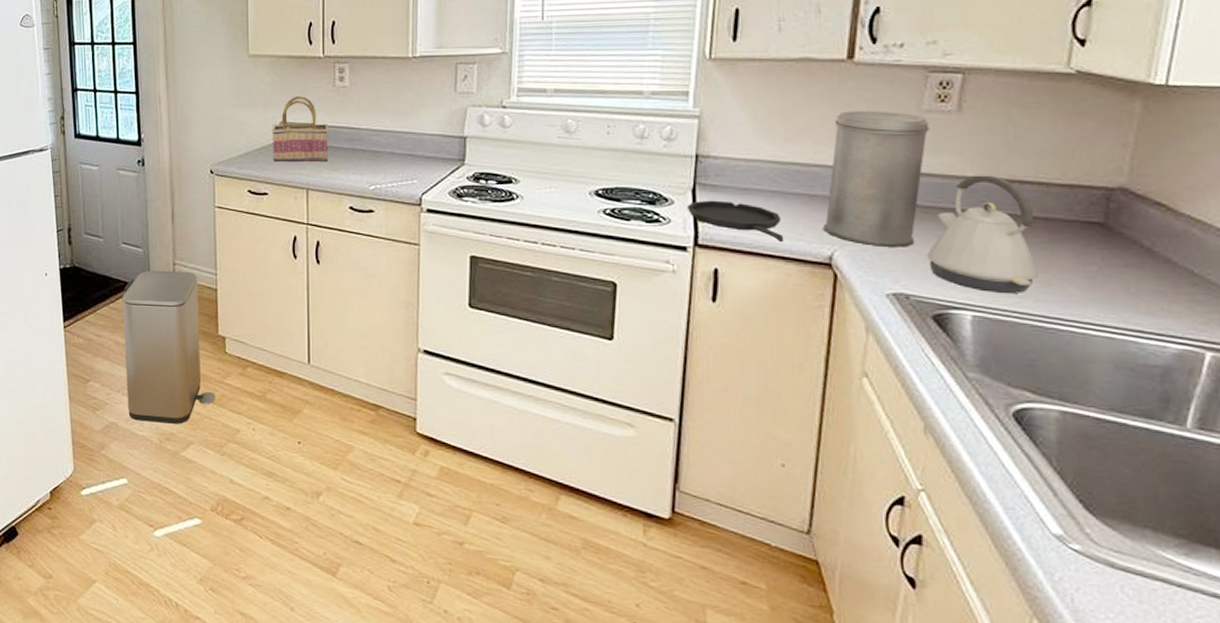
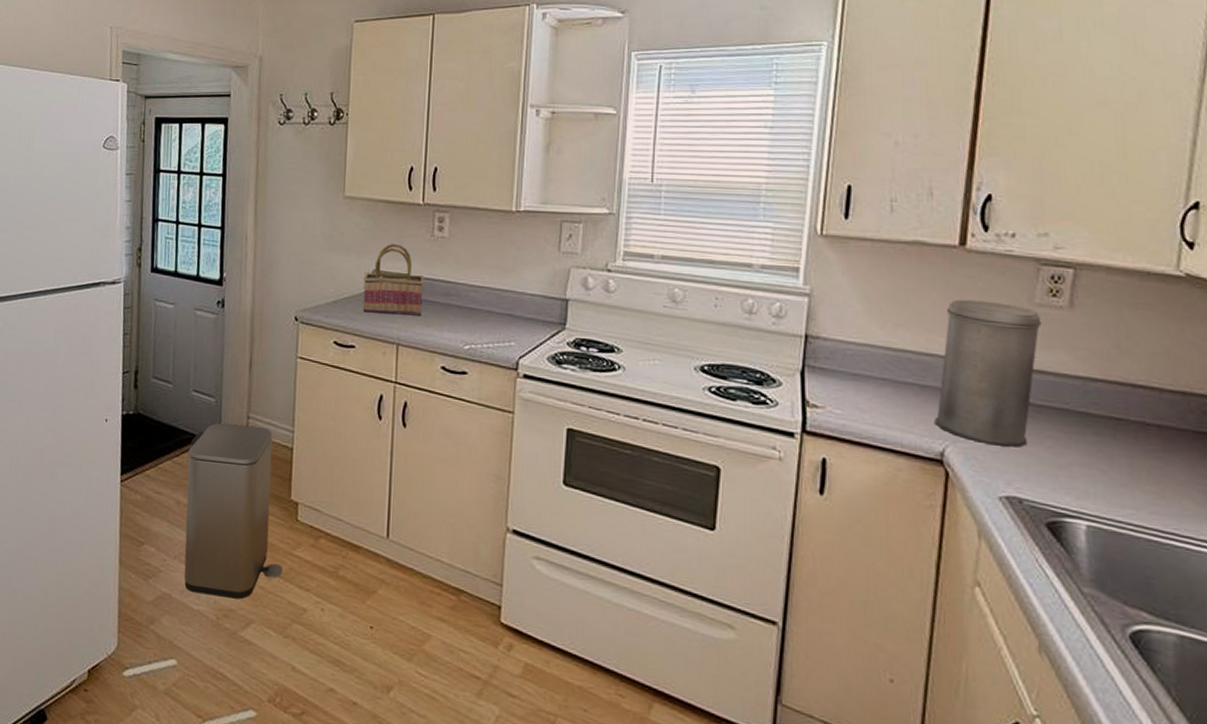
frying pan: present [688,200,784,242] -> none [796,384,895,434]
kettle: present [927,175,1038,293] -> none [1040,375,1152,504]

